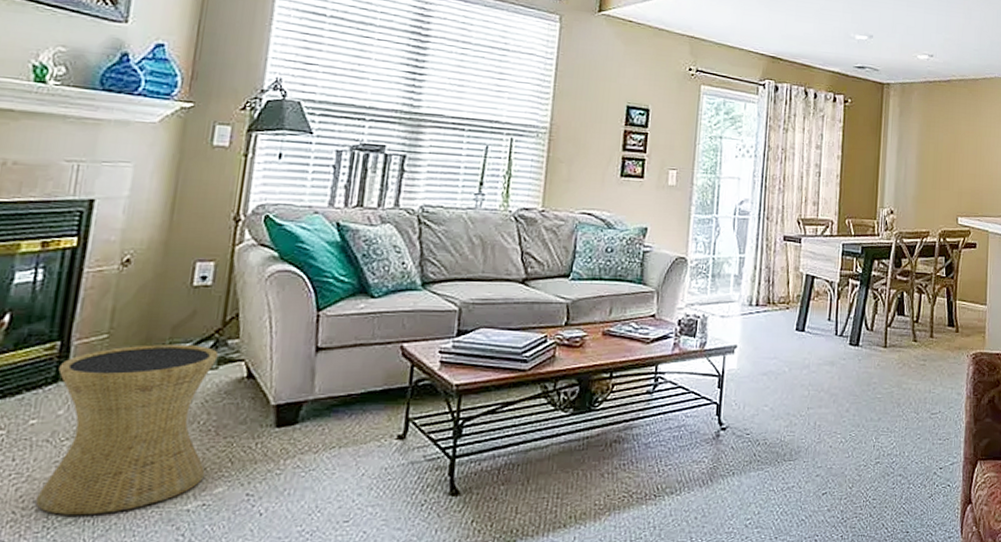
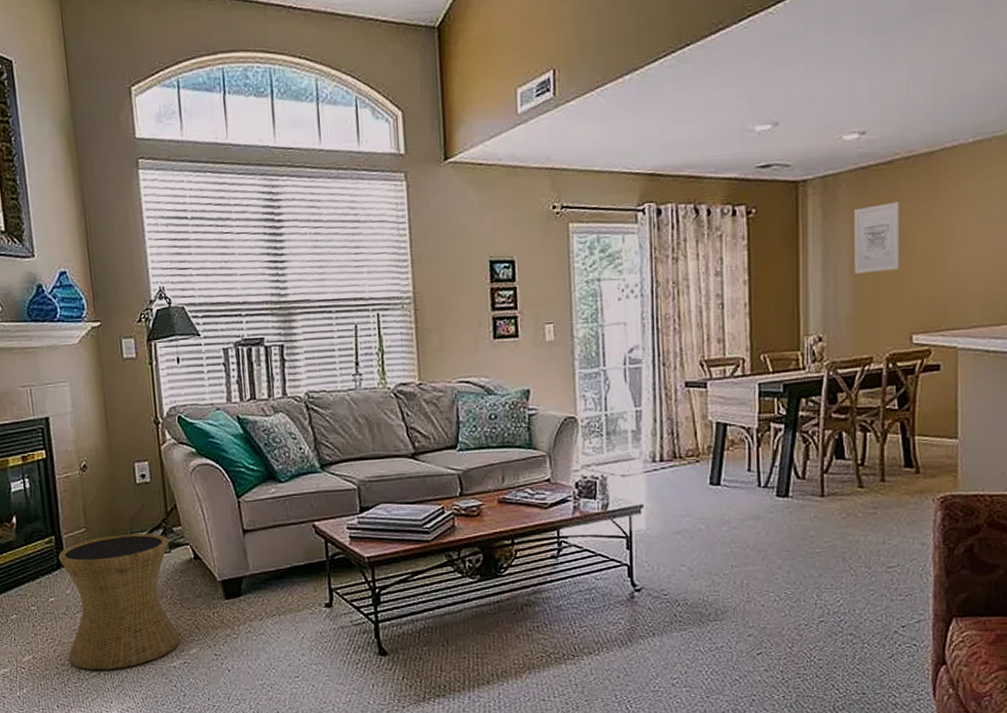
wall art: none [920,111,954,165] -> present [854,201,901,275]

